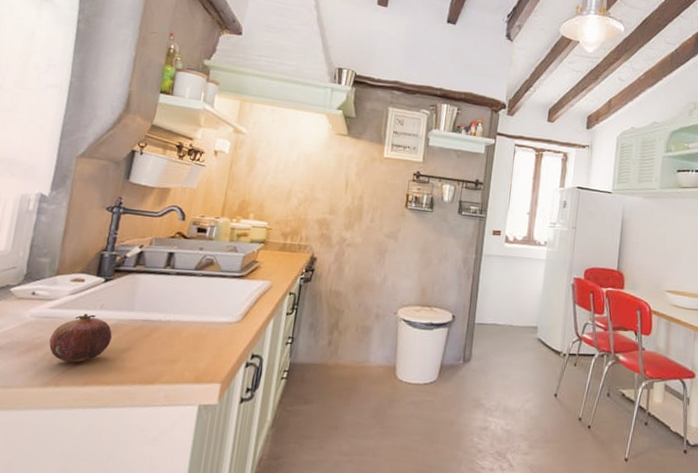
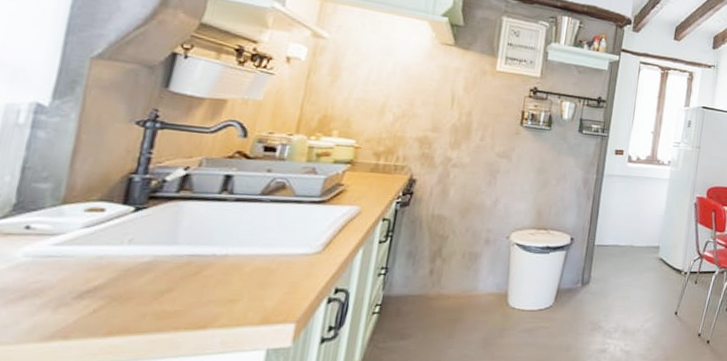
fruit: present [49,313,112,363] -> none [52,250,146,310]

